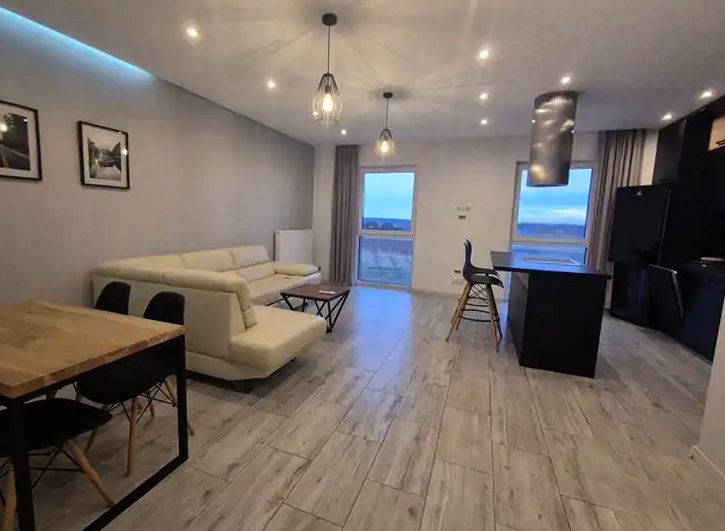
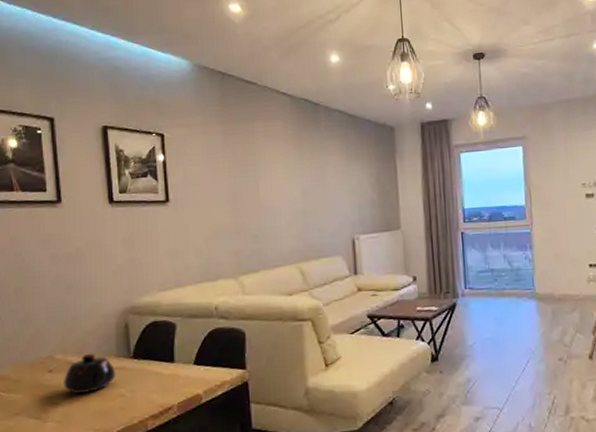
teapot: none [40,301,82,331] -> present [63,353,116,394]

